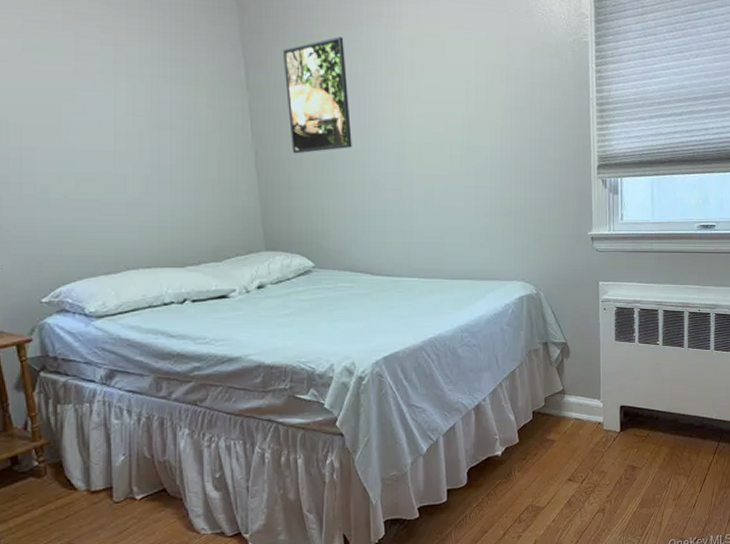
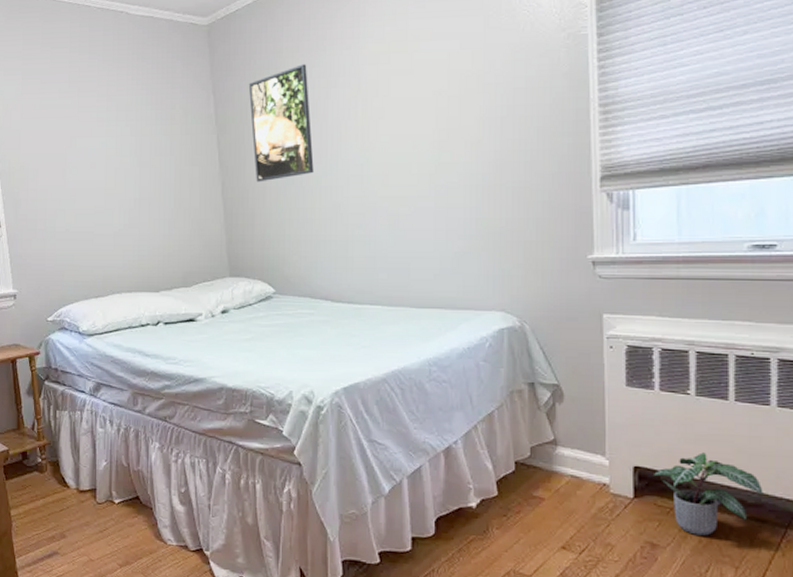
potted plant: none [633,390,705,455] -> present [652,452,763,536]

